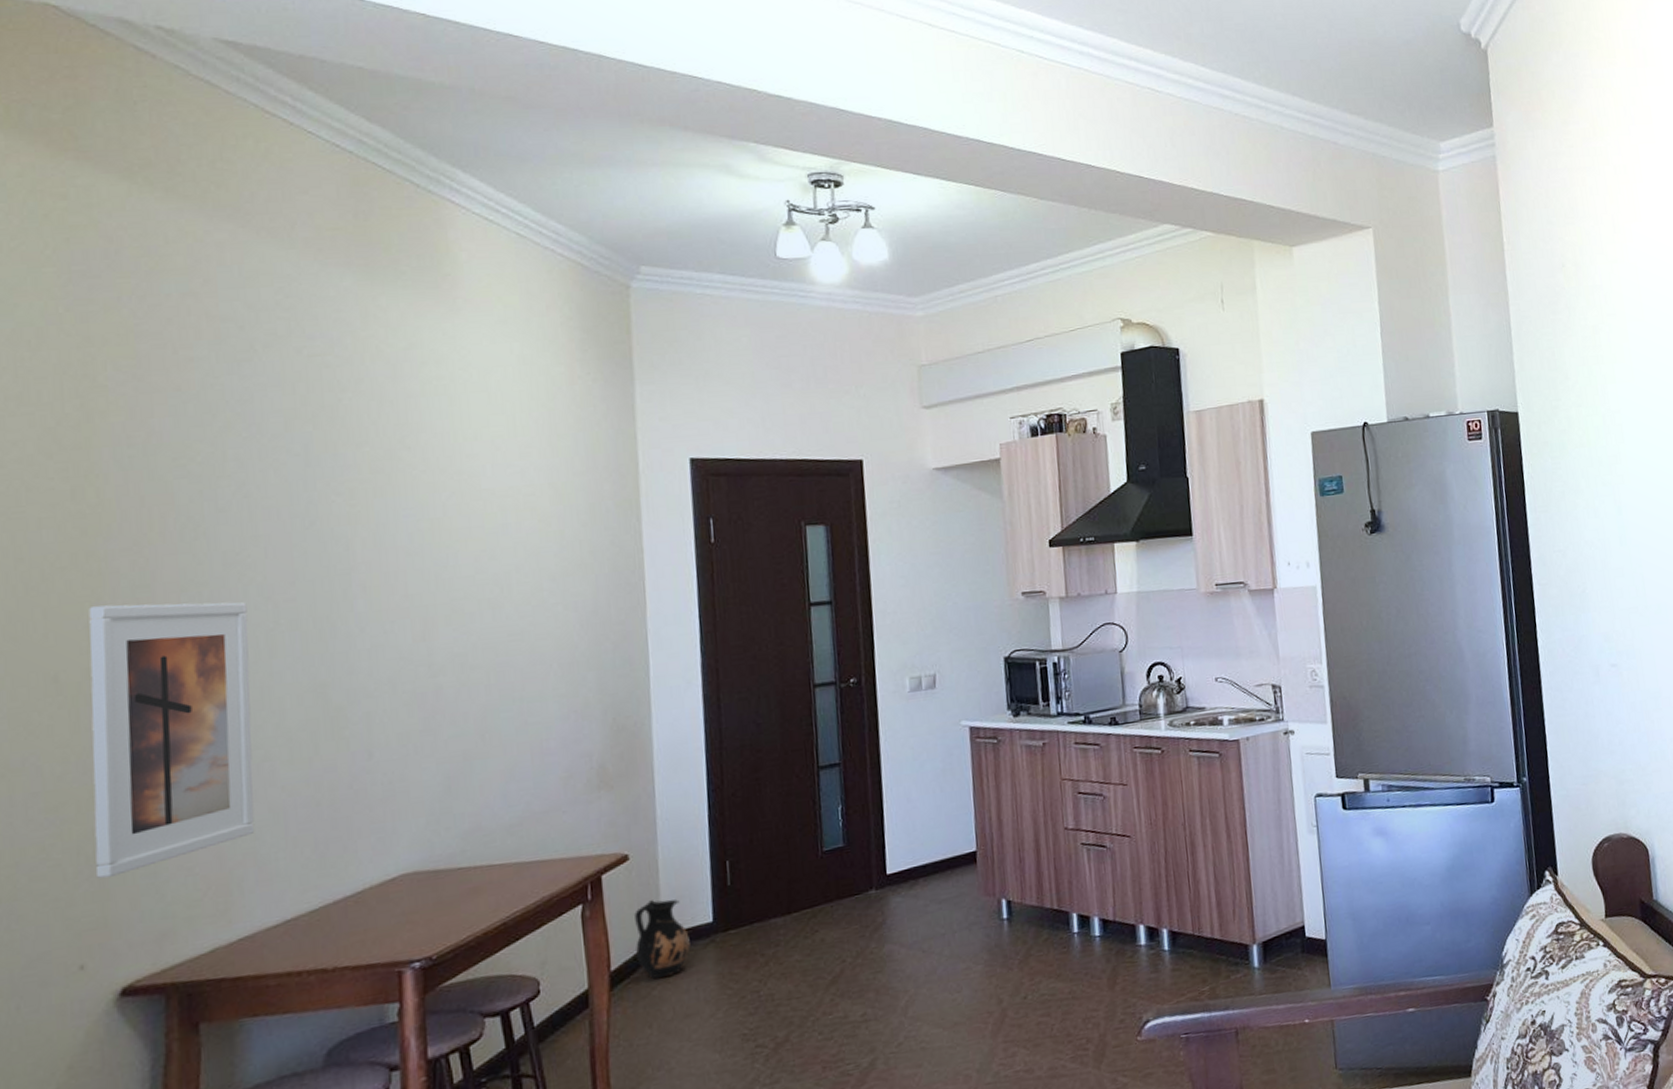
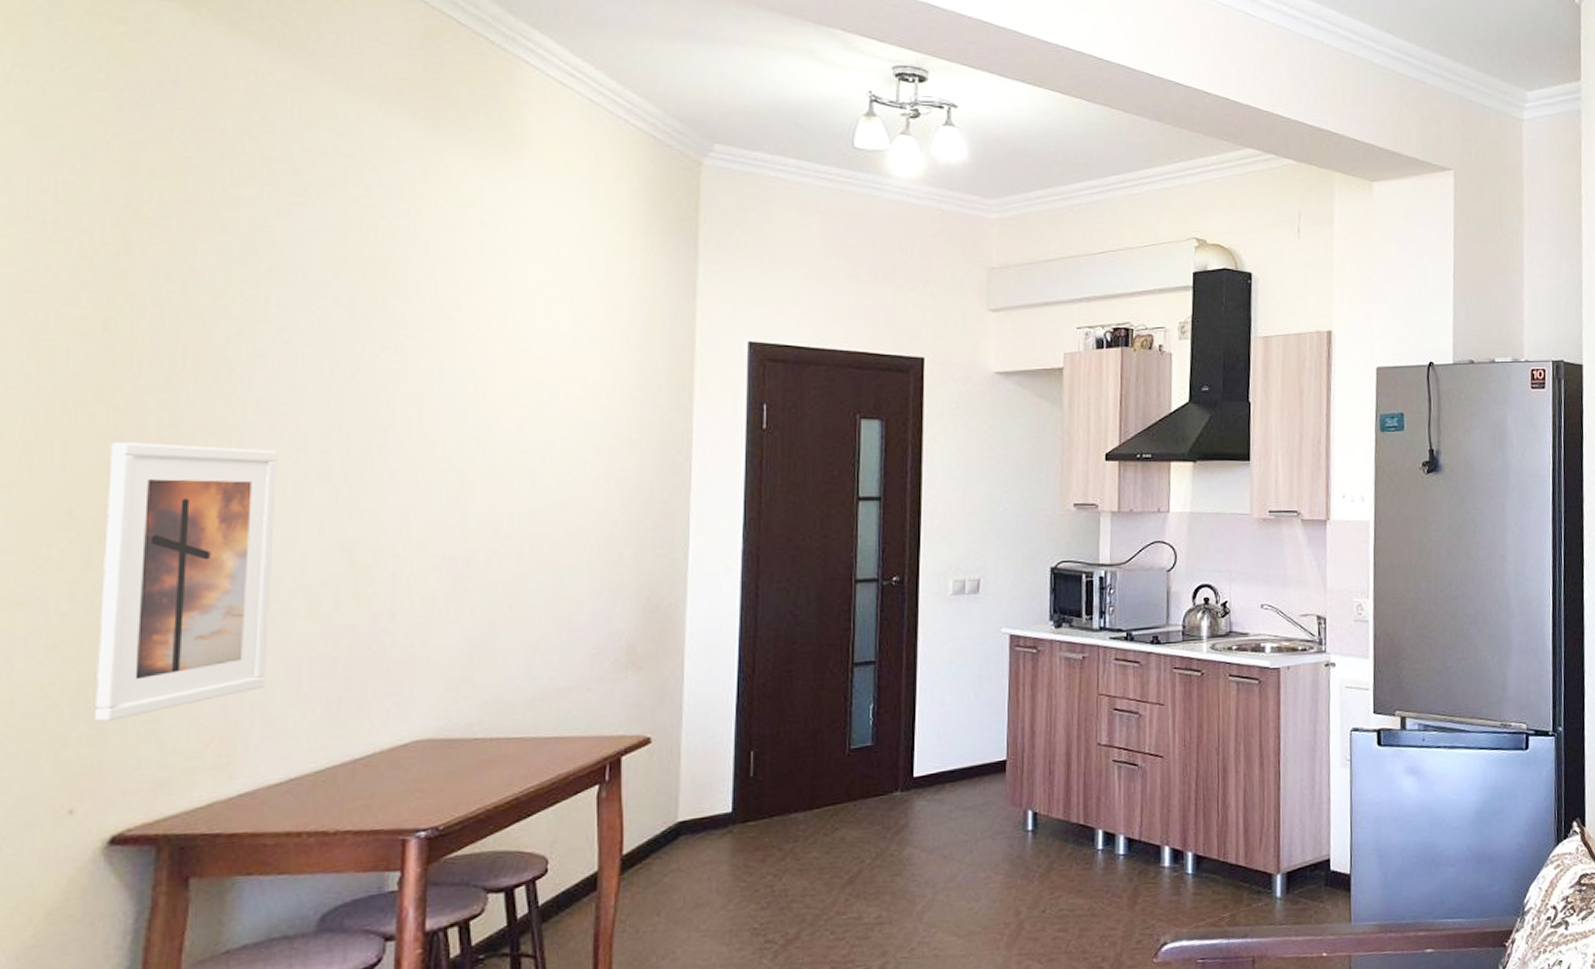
ceramic jug: present [634,899,690,979] -> none [651,786,707,866]

